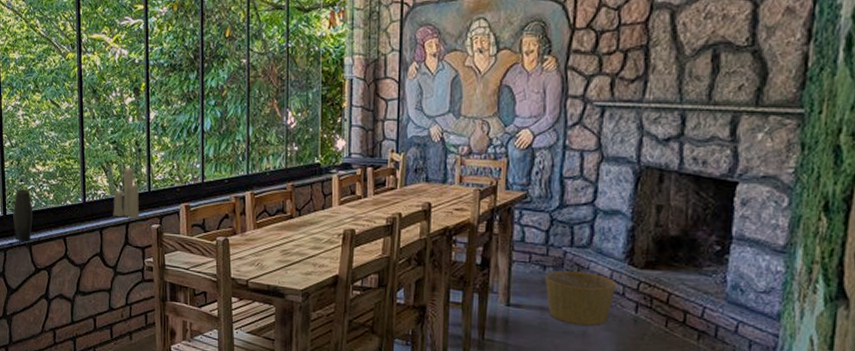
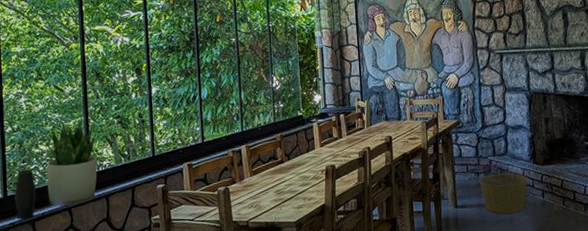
planter: none [42,140,93,235] -> present [46,118,98,207]
candle: present [113,165,140,220] -> none [119,135,146,183]

